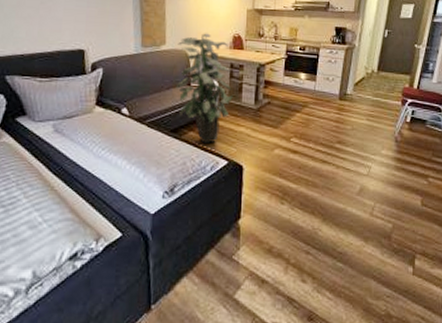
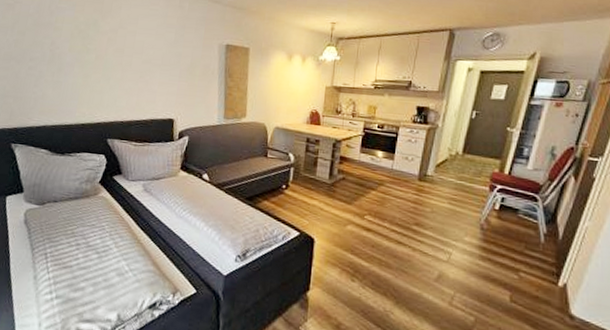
indoor plant: present [175,33,233,144] -> none [253,108,308,214]

